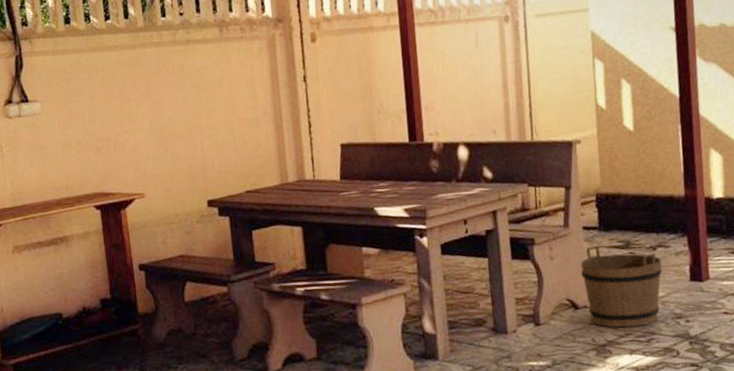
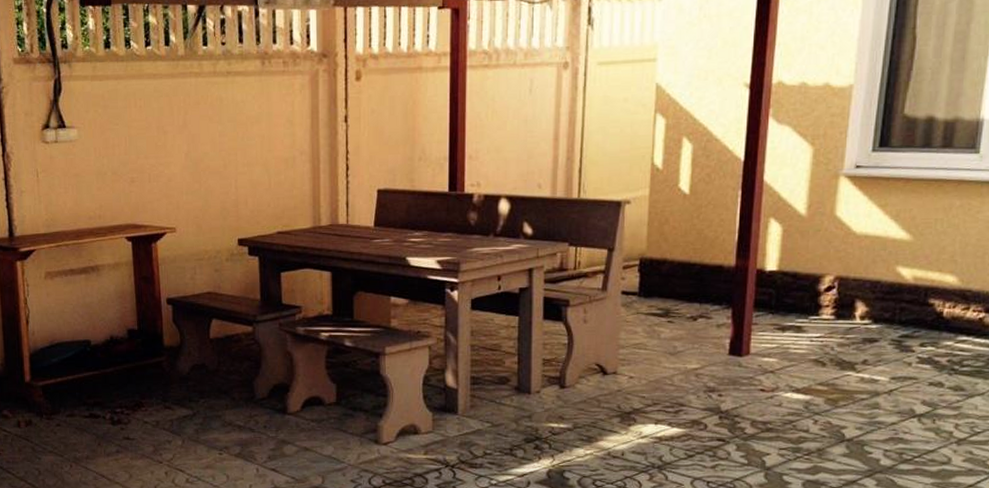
bucket: present [580,245,662,328] -> none [614,311,701,397]

